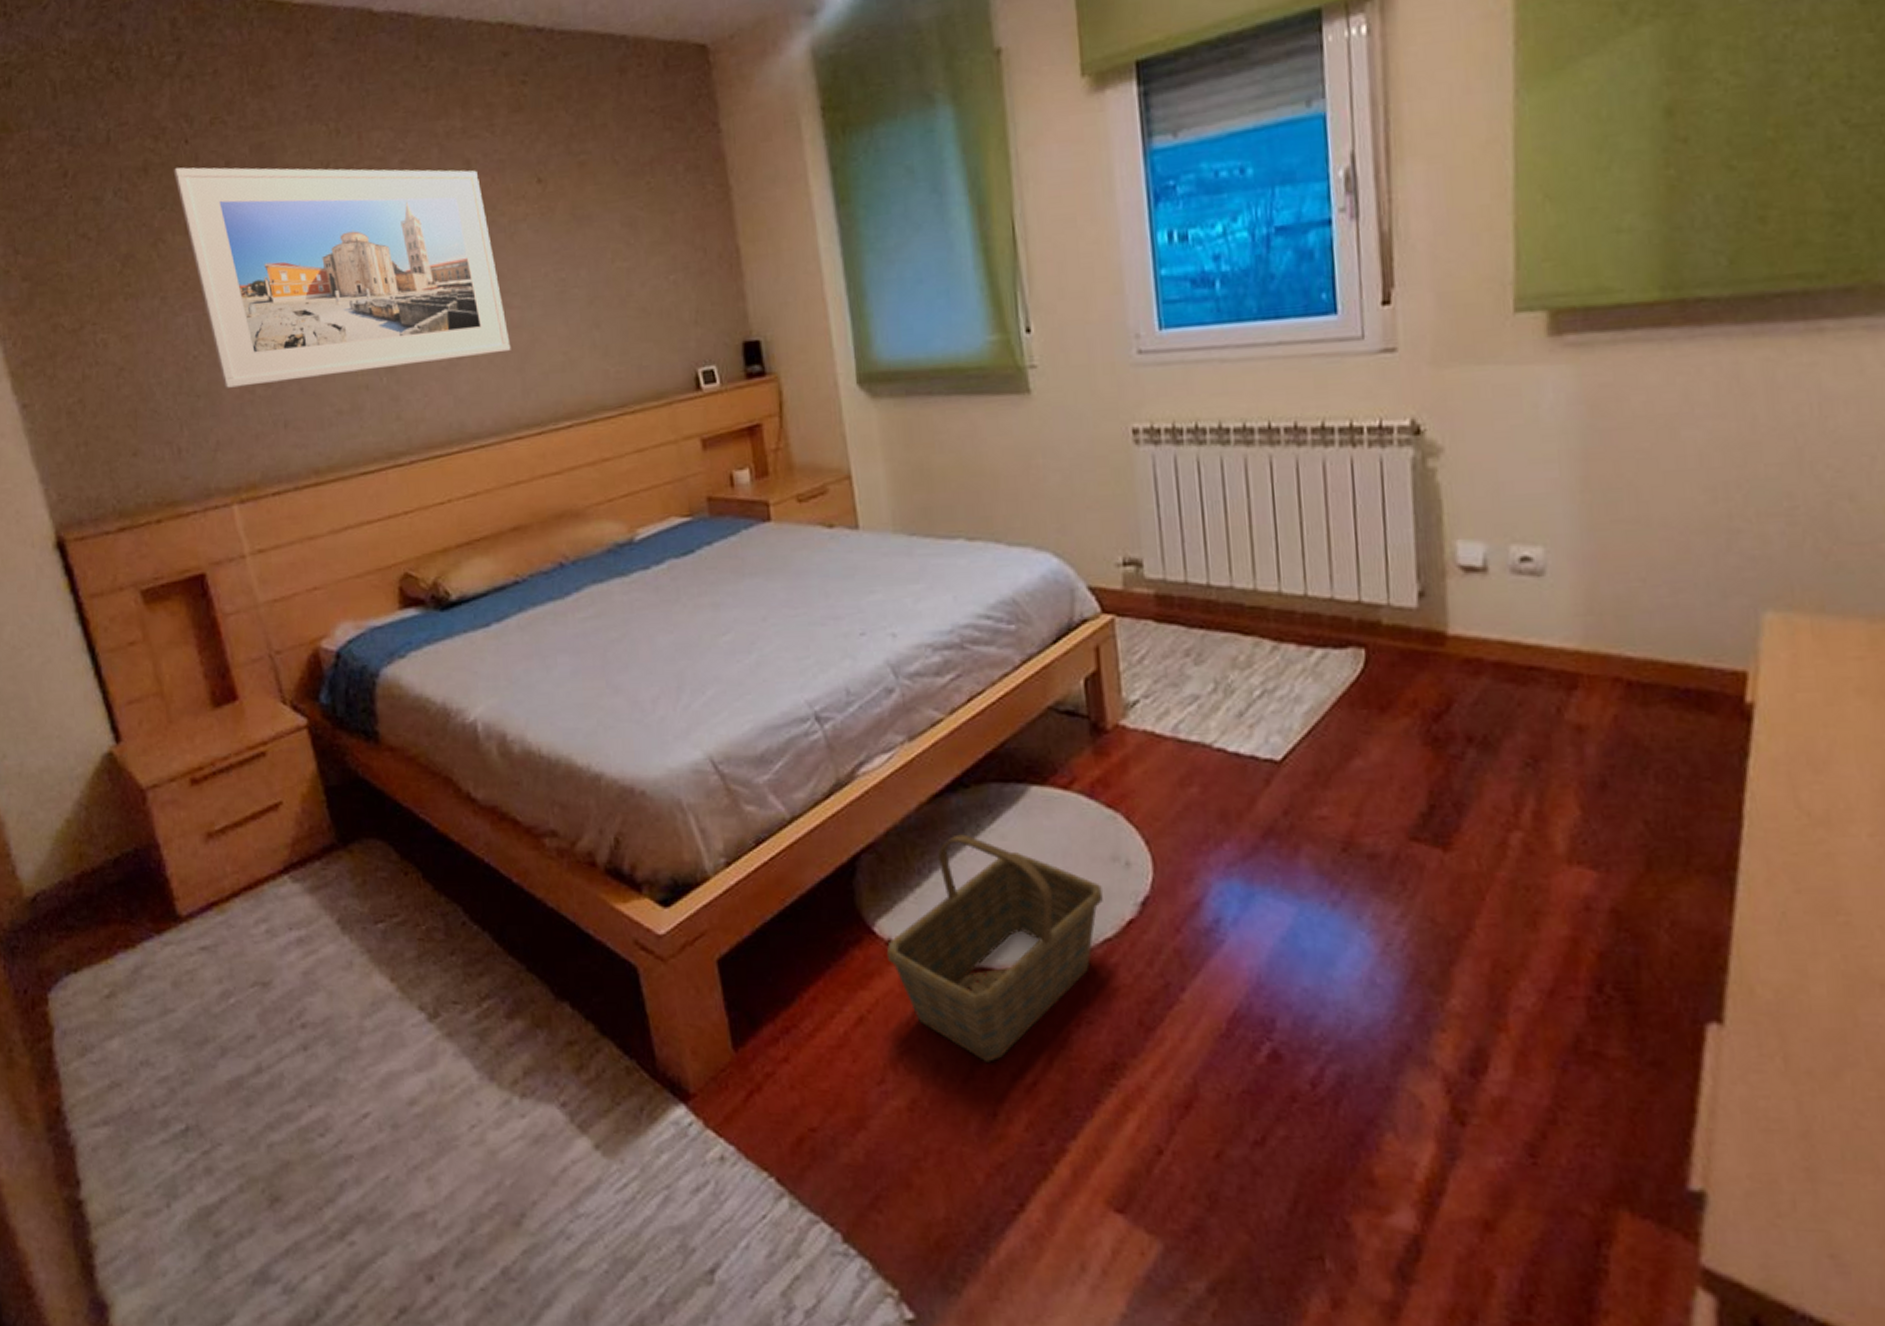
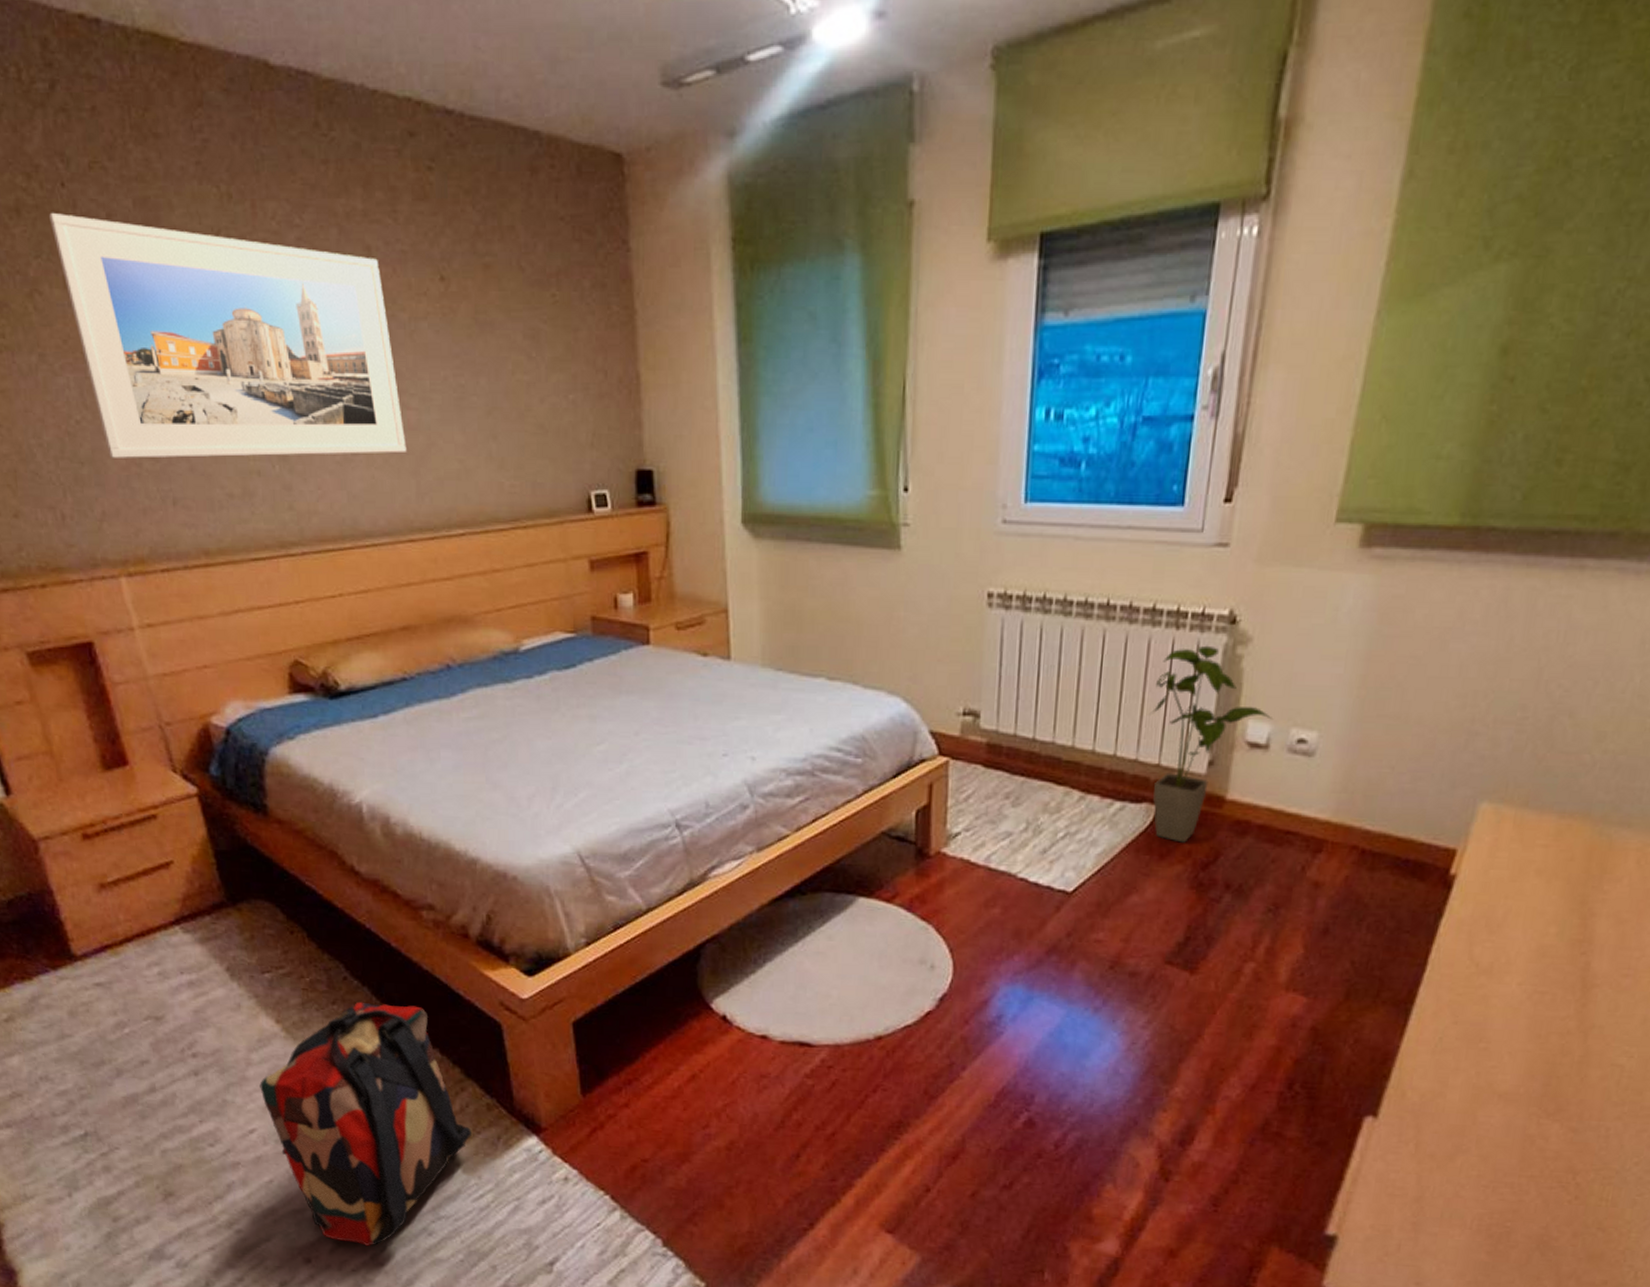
backpack: none [373,950,612,1257] -> present [259,1001,473,1246]
basket: present [886,834,1104,1062] -> none [720,933,910,1116]
house plant: none [1339,461,1485,691] -> present [1150,645,1272,843]

